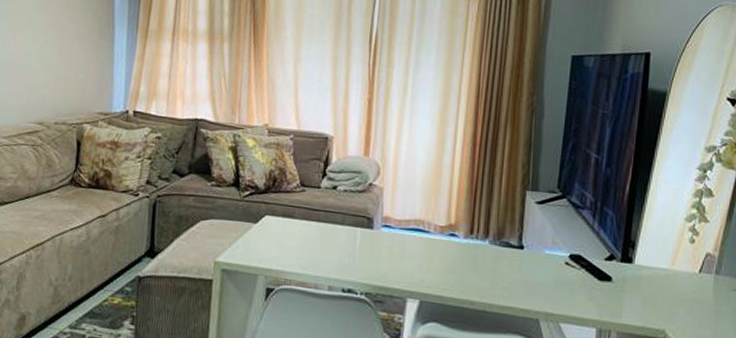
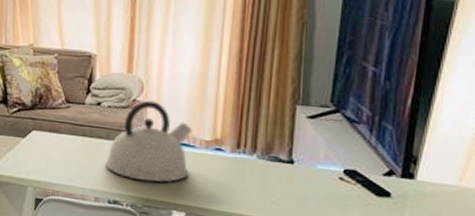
kettle: none [339,184,428,270] -> present [105,100,193,183]

